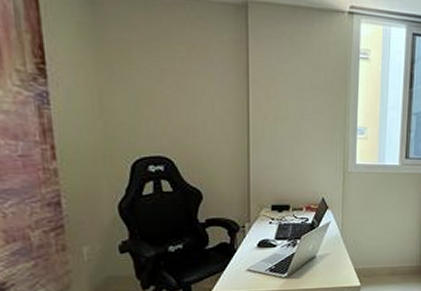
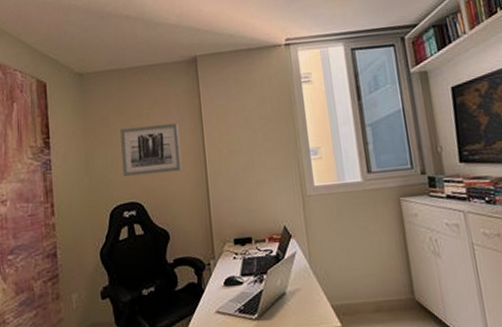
wall art: none [146,70,222,130] -> present [120,122,182,177]

